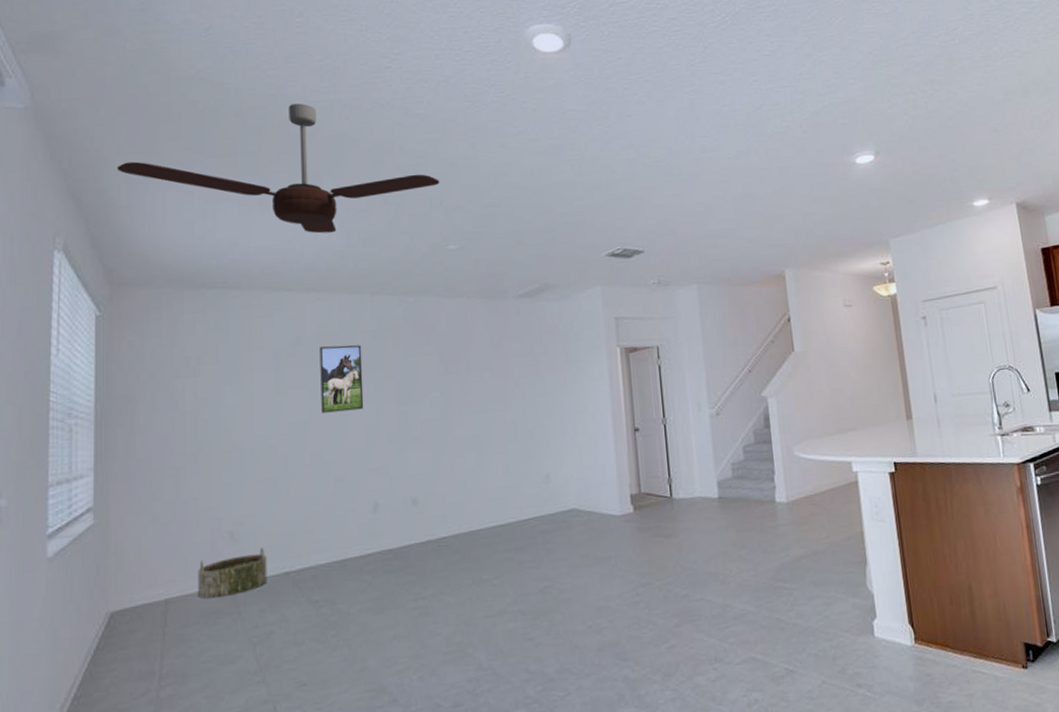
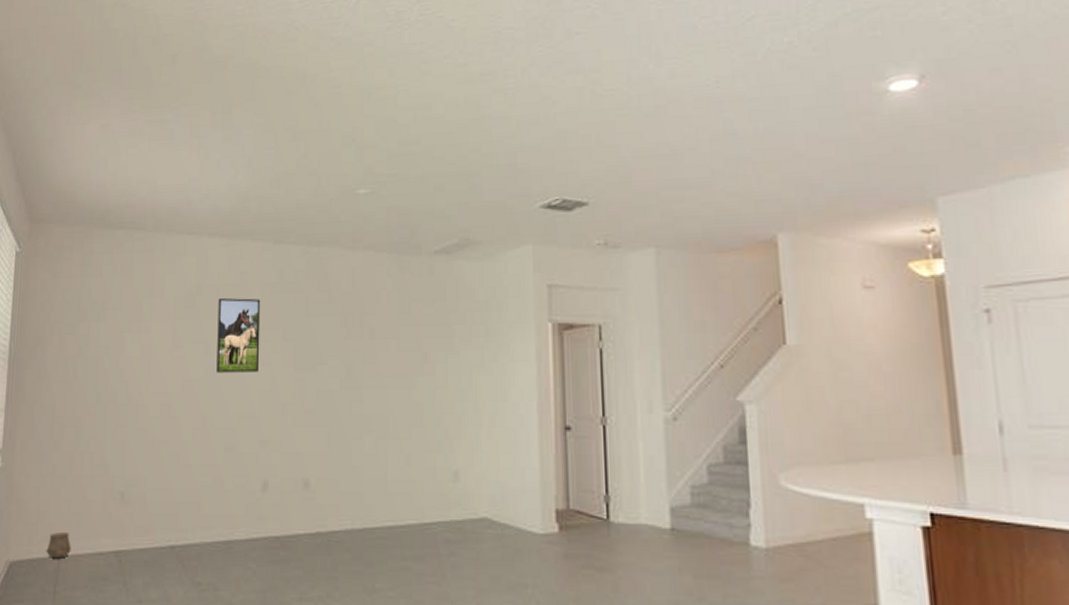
ceiling fan: present [116,103,440,234] -> none [43,28,354,172]
ceramic cup: none [151,576,179,603] -> present [46,532,71,559]
basket: present [198,547,267,599] -> none [88,515,154,563]

